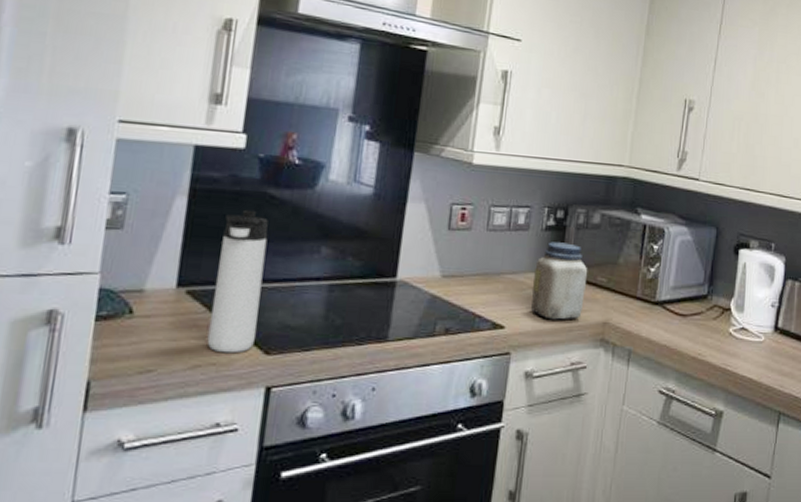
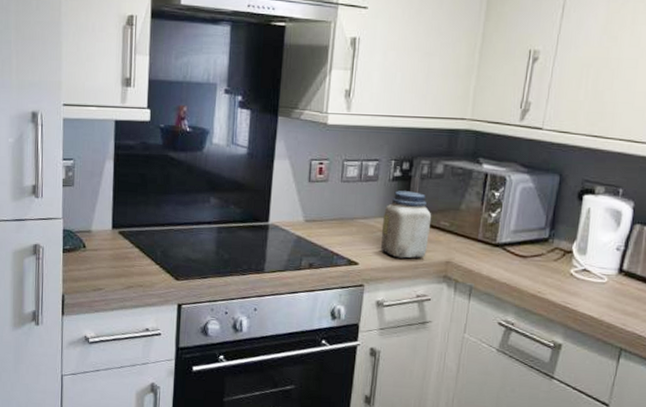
thermos bottle: present [207,209,268,354] -> none [135,169,171,279]

